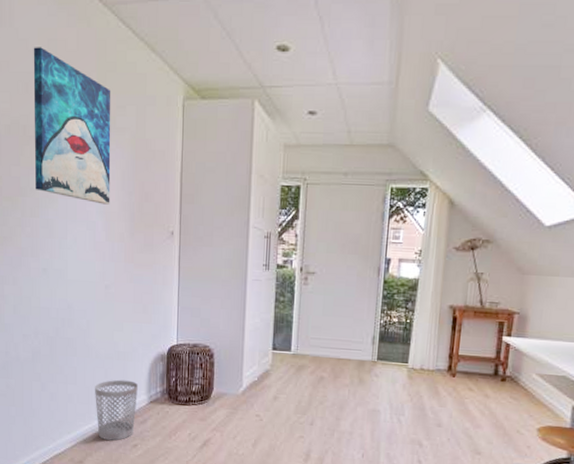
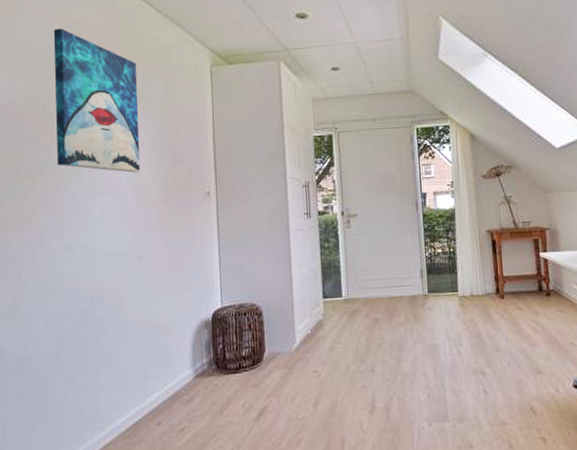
wastebasket: present [94,379,138,441] -> none [130,355,181,430]

